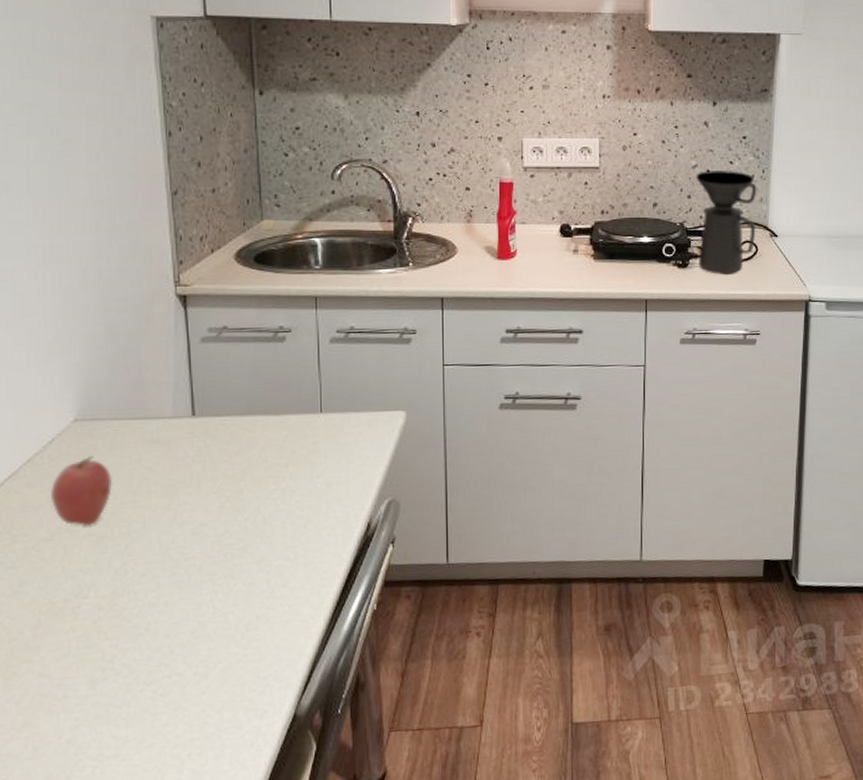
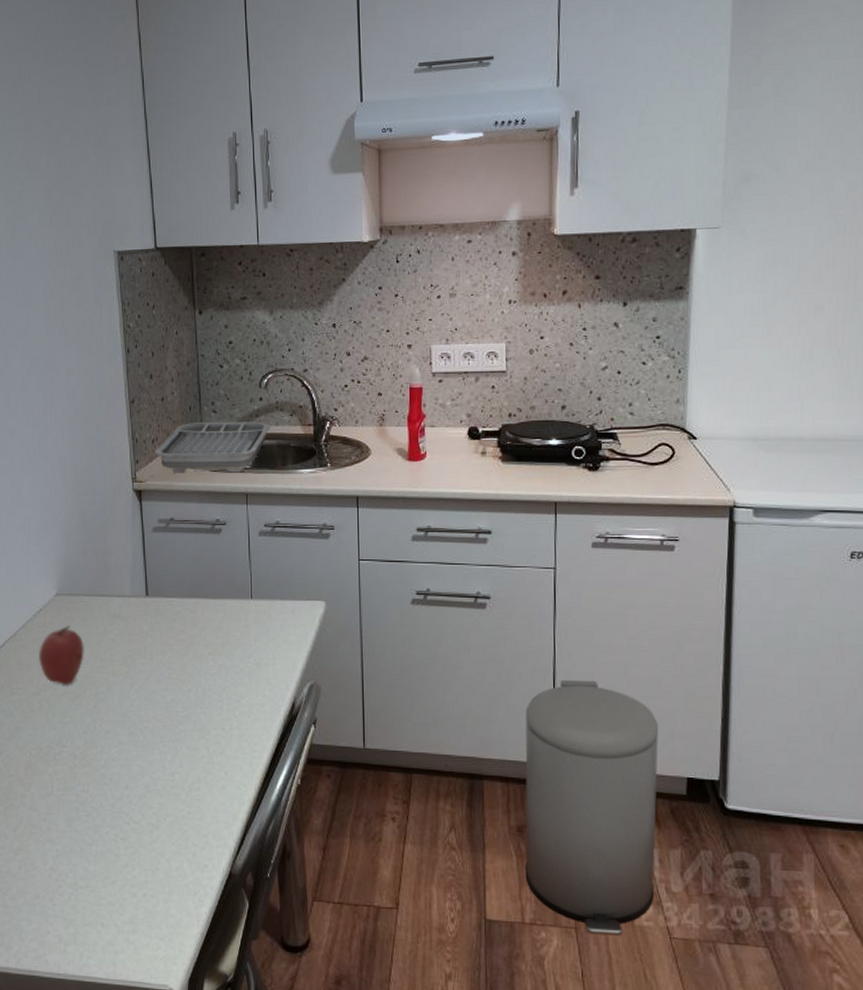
dish rack: none [204,217,345,276] -> present [155,421,271,474]
pedal bin: none [612,475,740,722] -> present [525,679,659,936]
coffee maker: present [696,171,757,275] -> none [606,371,673,478]

